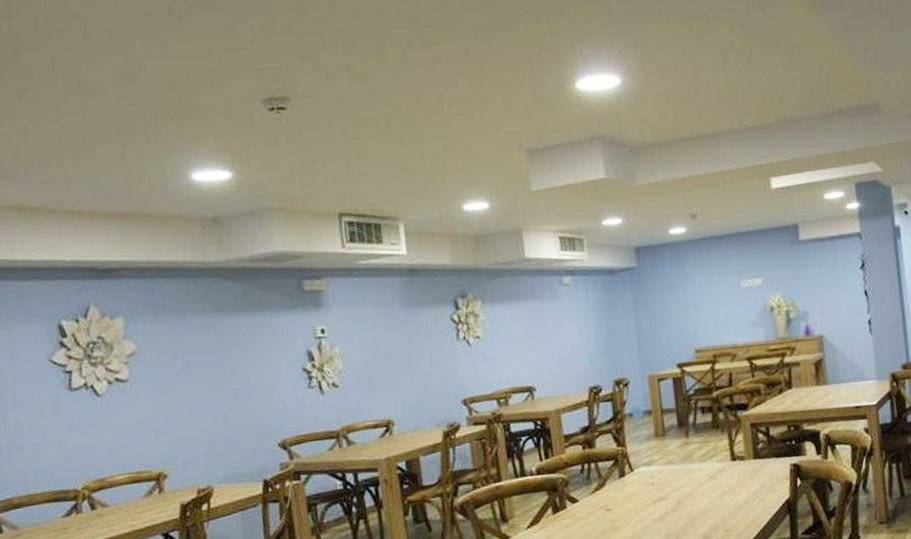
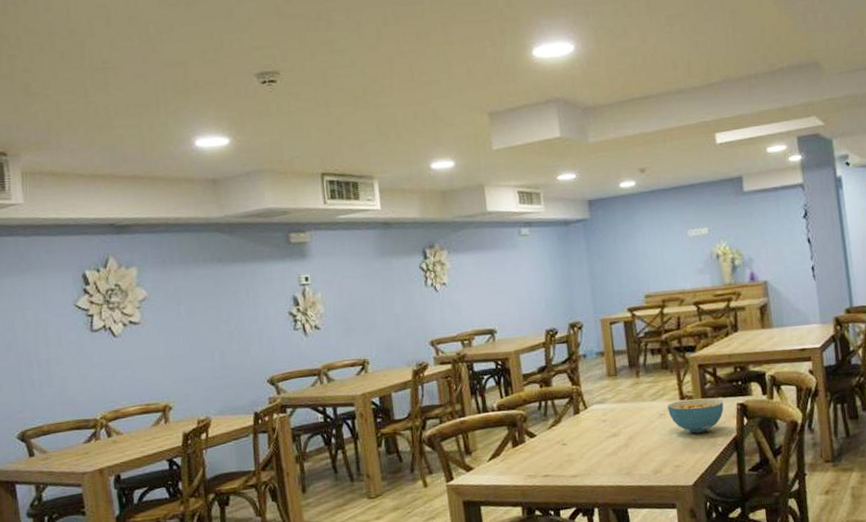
cereal bowl: none [718,458,777,496] -> present [667,398,724,434]

